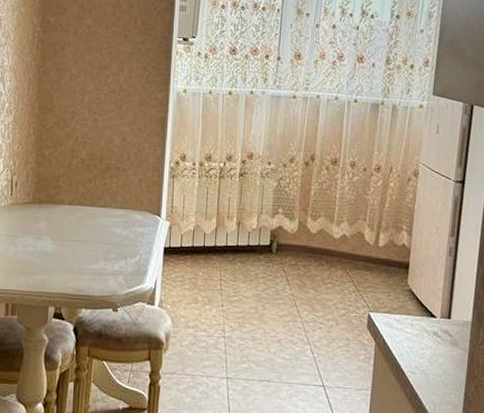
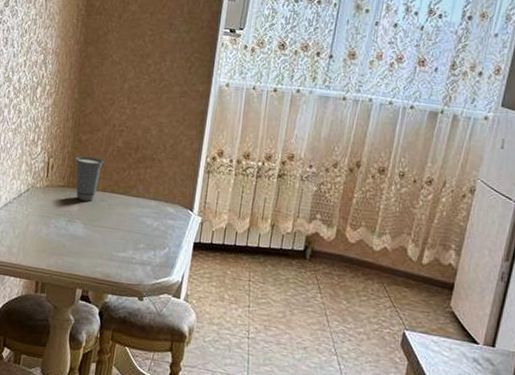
cup: none [39,170,69,216] -> present [75,156,105,202]

